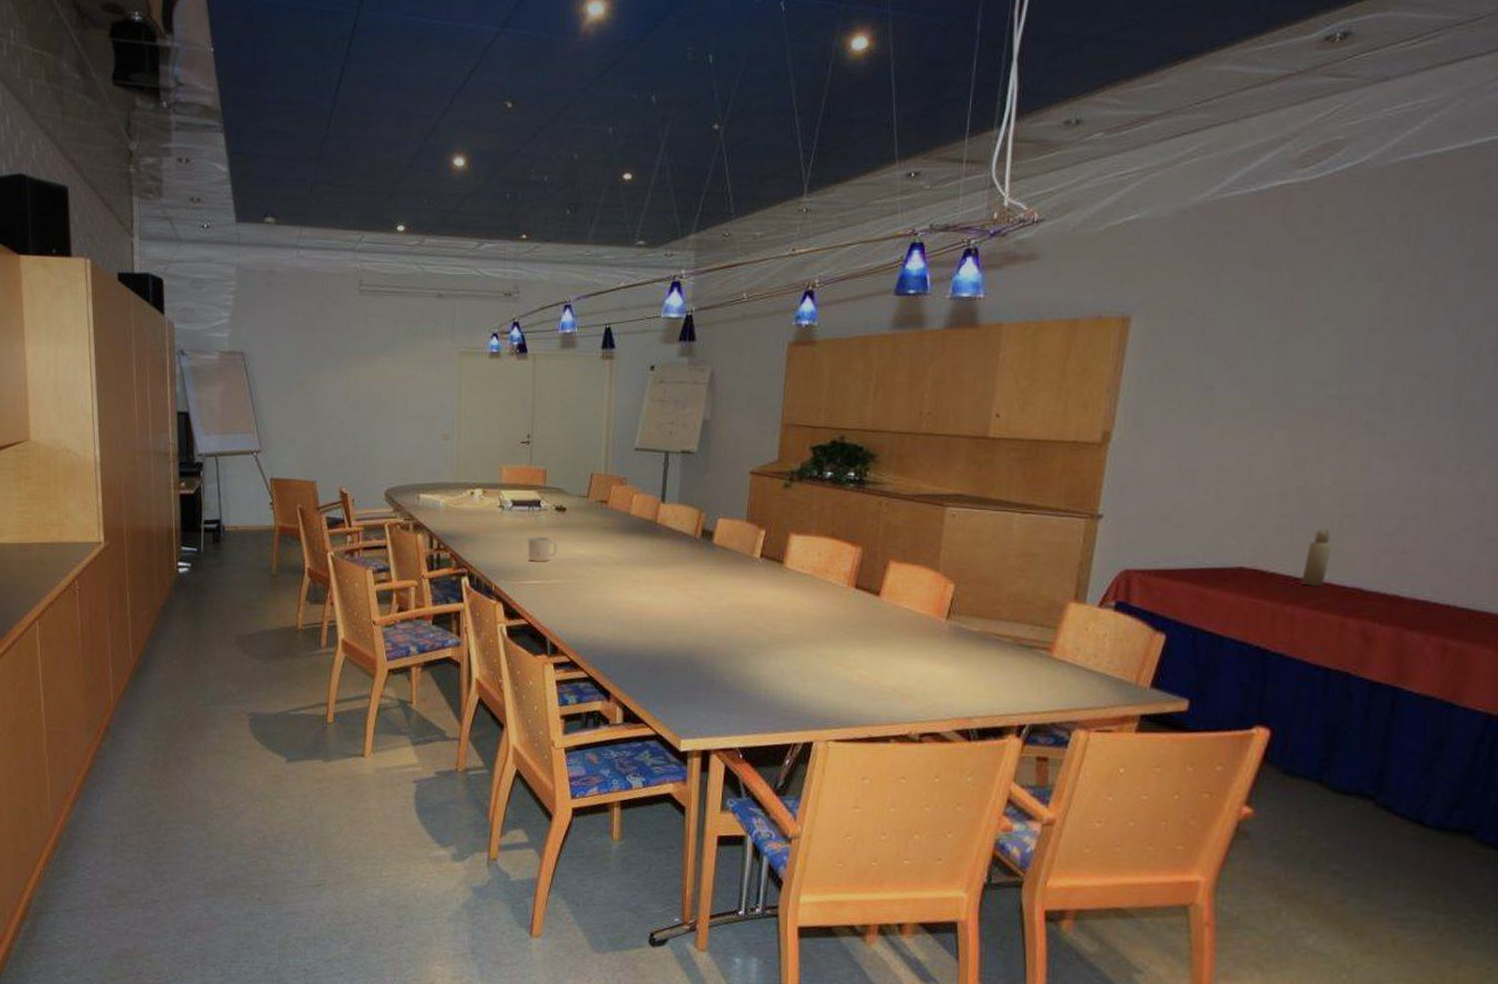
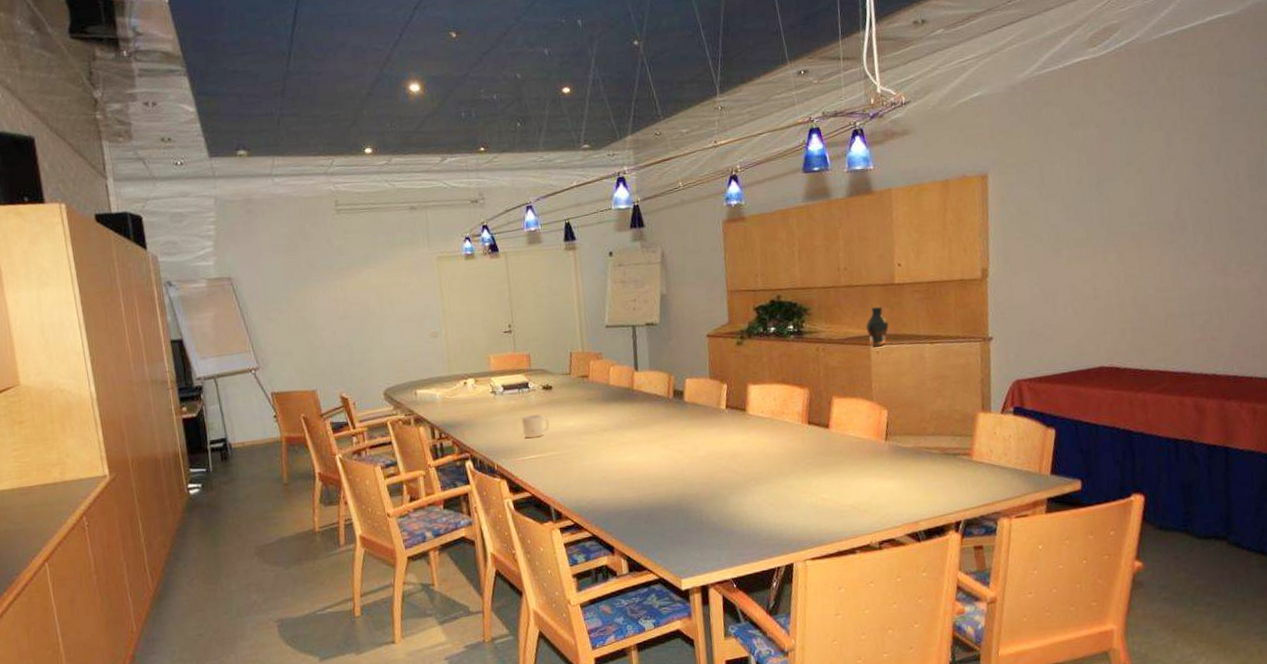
vase: none [944,463,972,510] -> present [866,307,889,347]
bottle: present [1301,529,1333,586] -> none [1146,328,1164,375]

